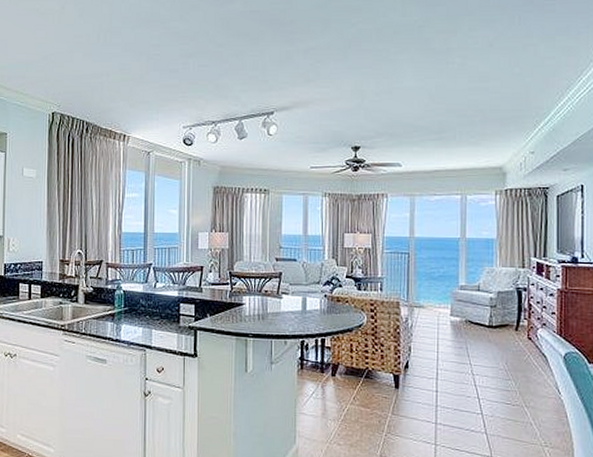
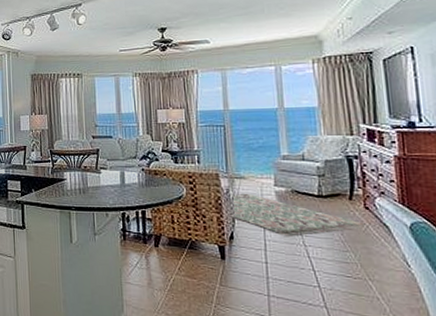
rug: none [409,322,529,365] -> present [230,193,368,236]

